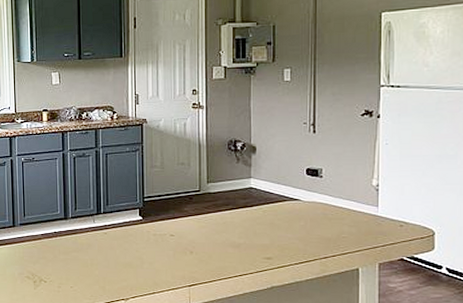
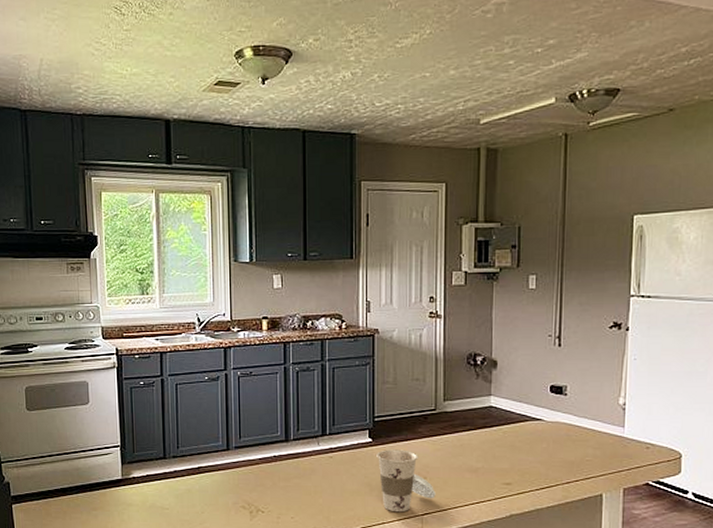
cup: none [146,226,201,284] -> present [376,449,436,513]

